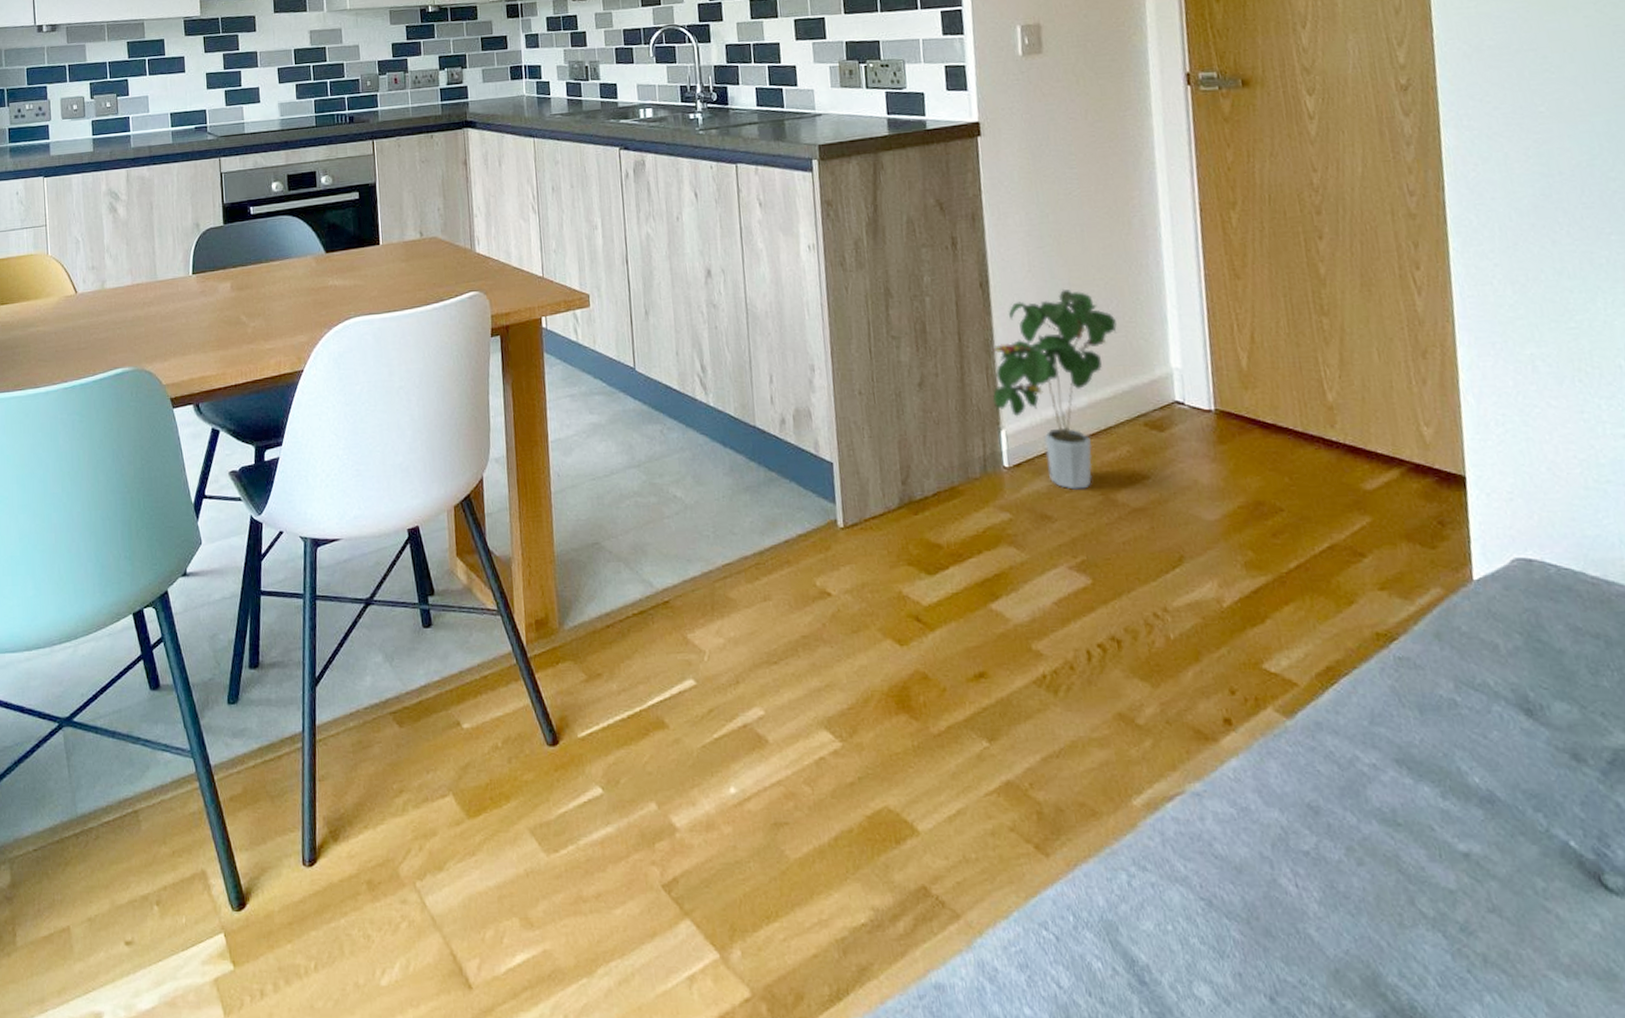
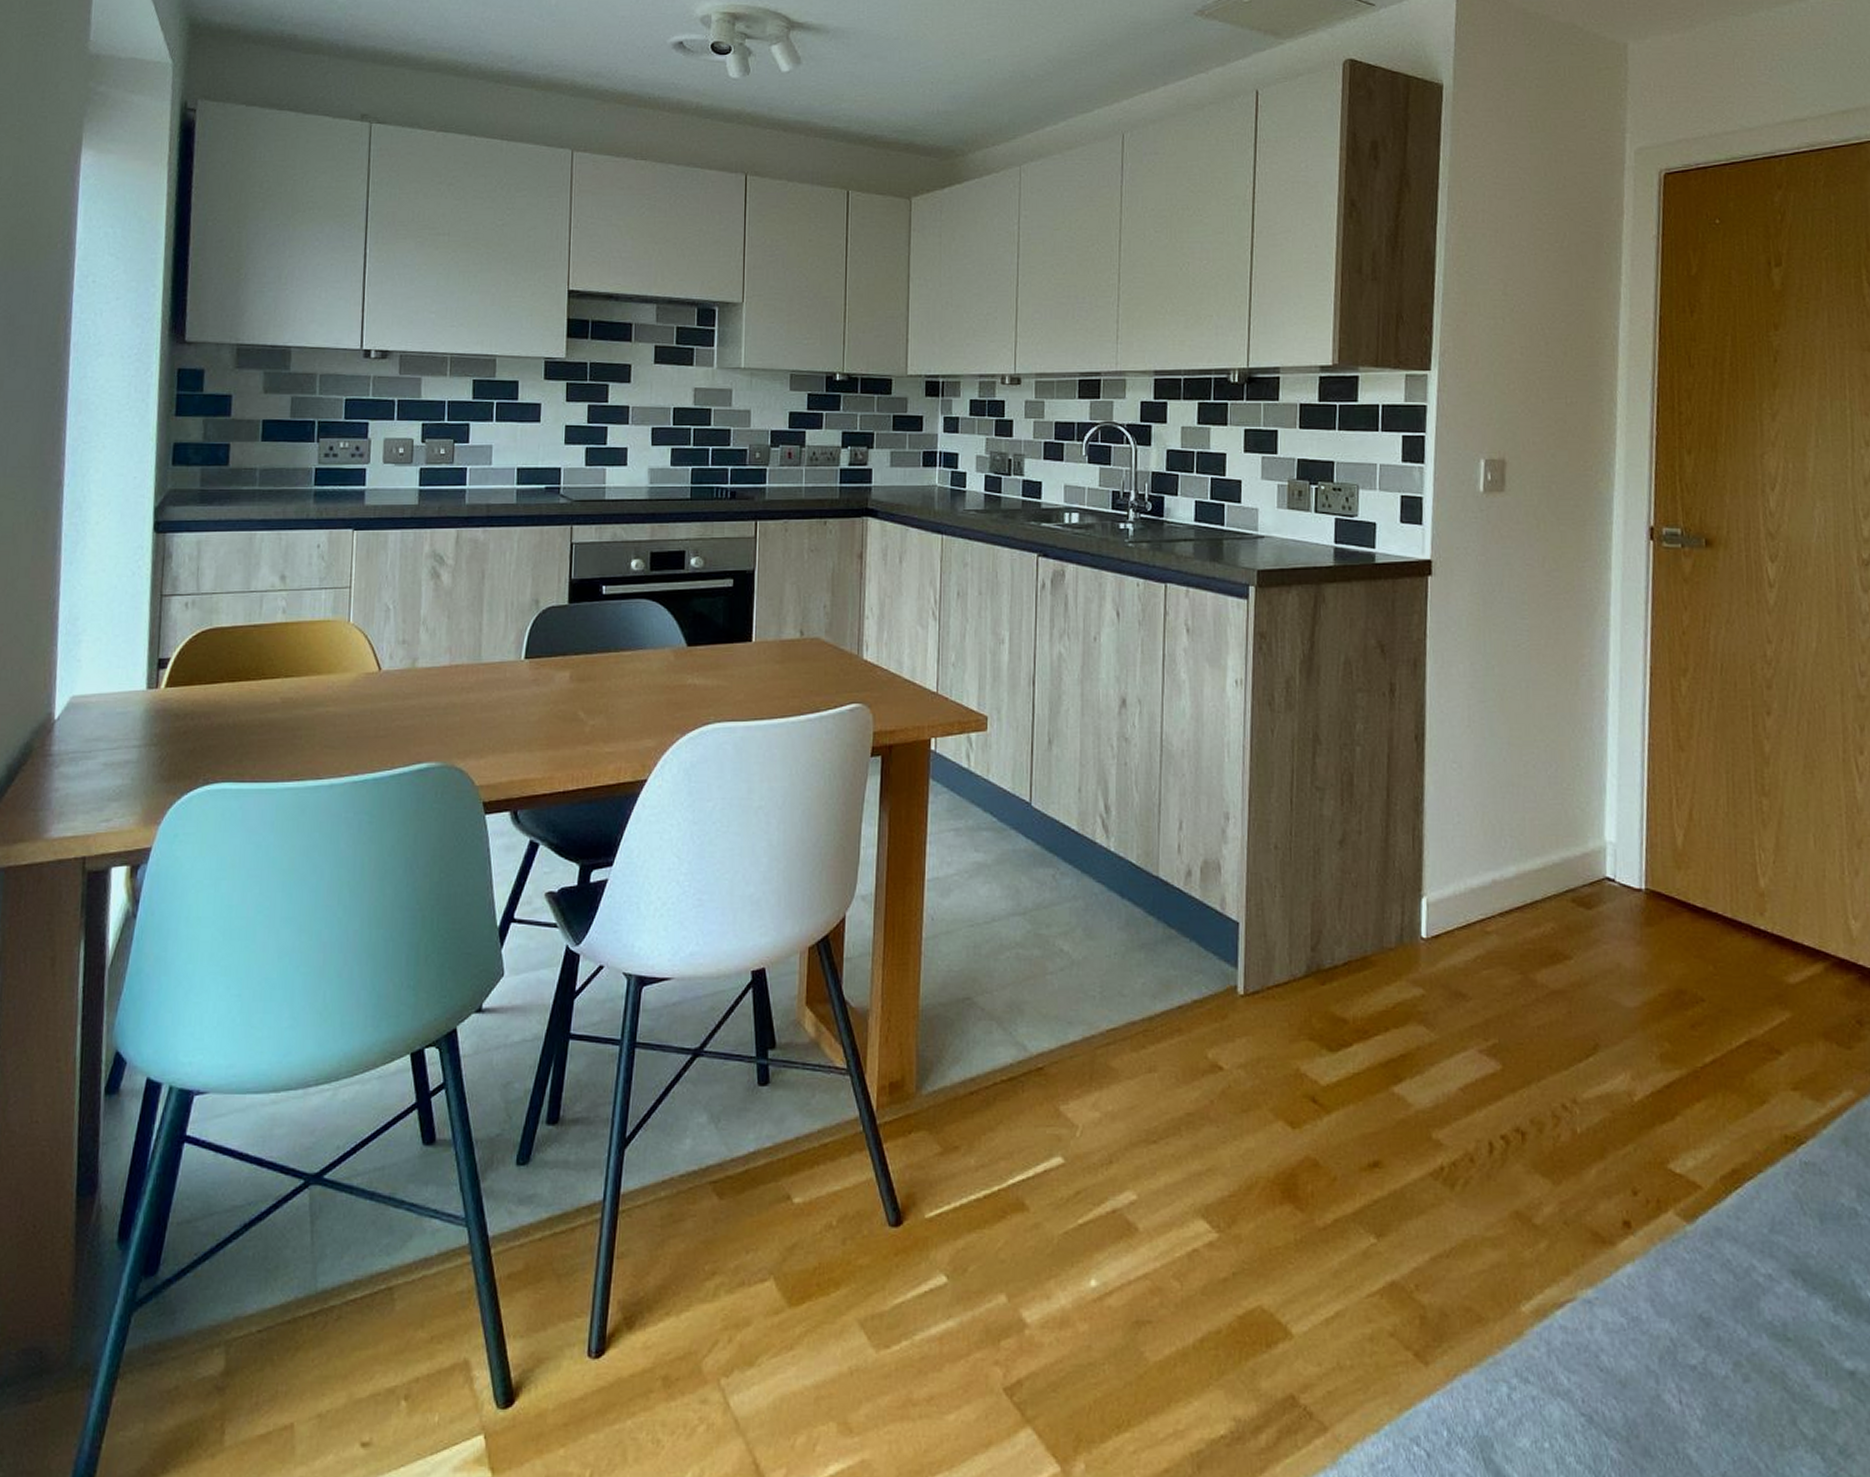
potted plant: present [992,289,1117,490] -> none [1416,748,1553,967]

